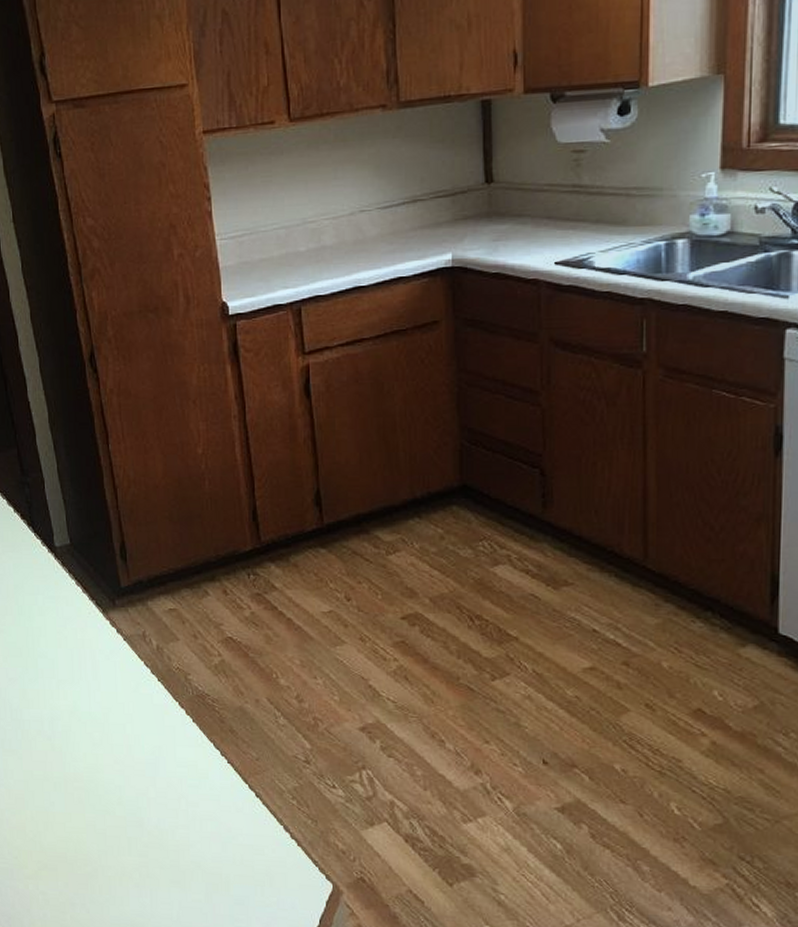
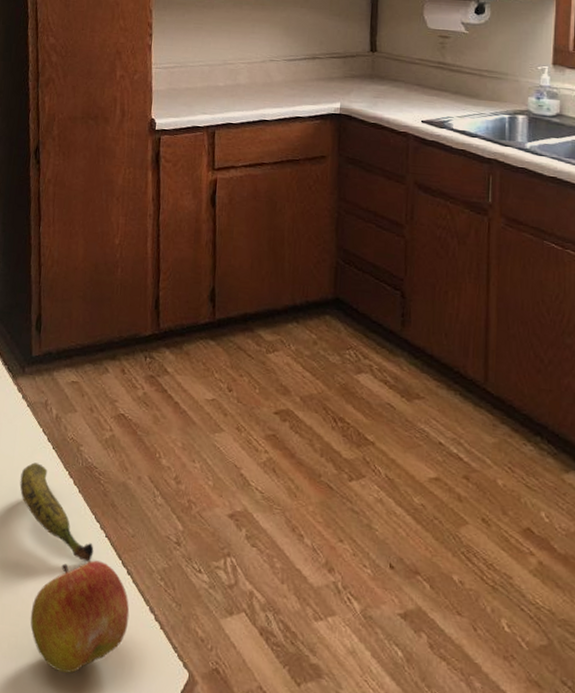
banana: none [127,697,217,790] -> present [20,462,94,563]
apple: none [158,787,263,896] -> present [30,560,130,674]

